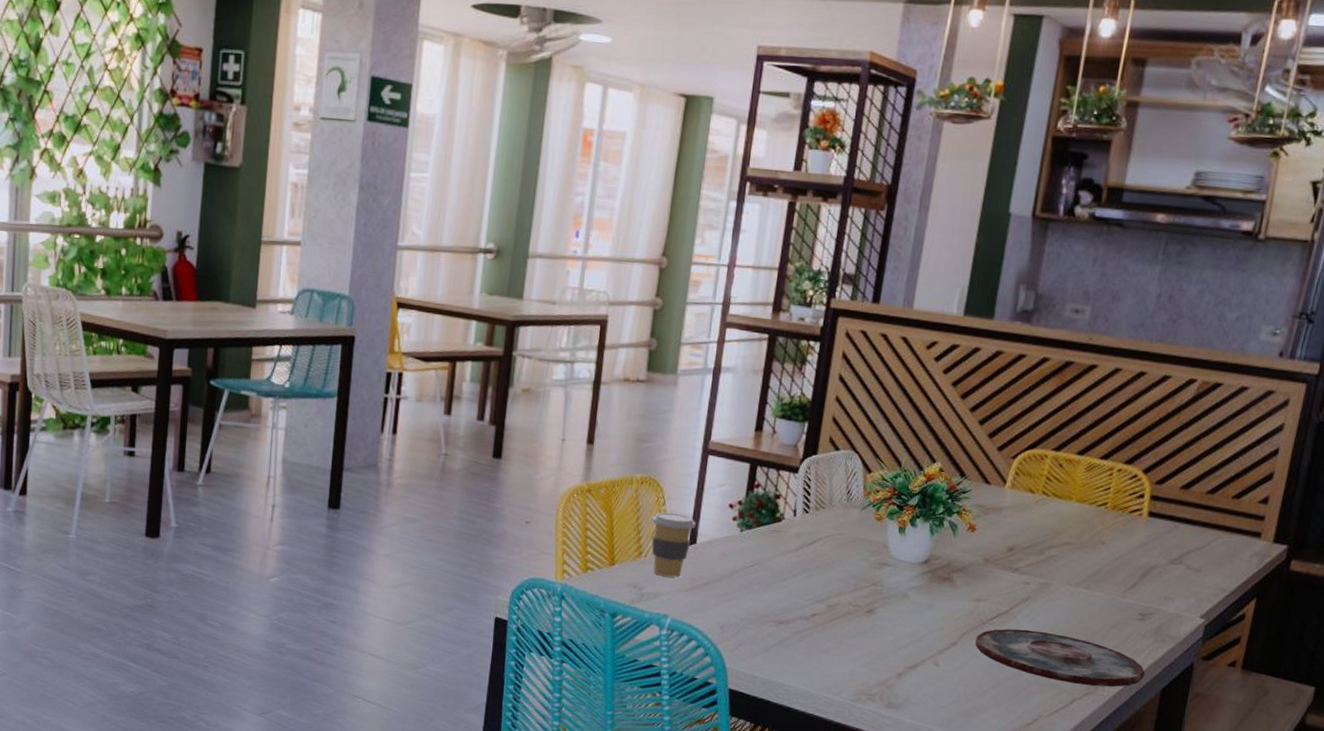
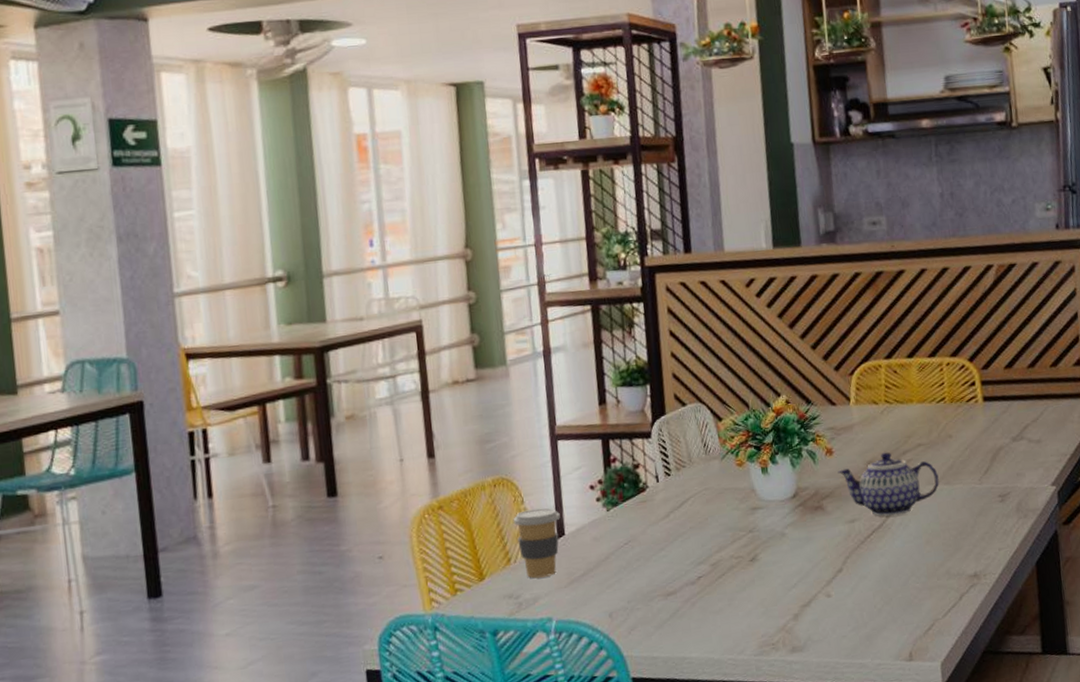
teapot: none [975,542,1080,607] -> present [838,452,939,517]
plate: present [975,628,1146,688] -> none [858,534,1019,581]

